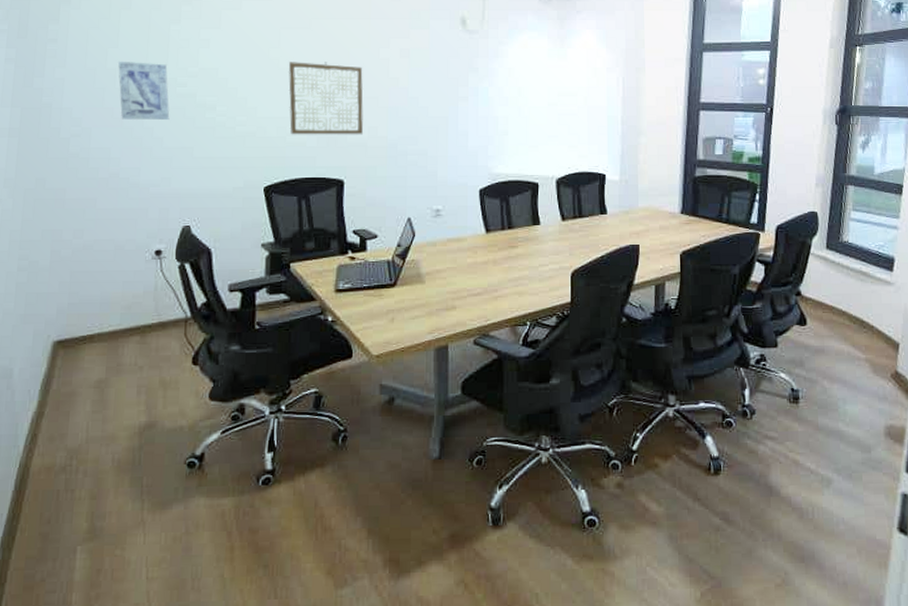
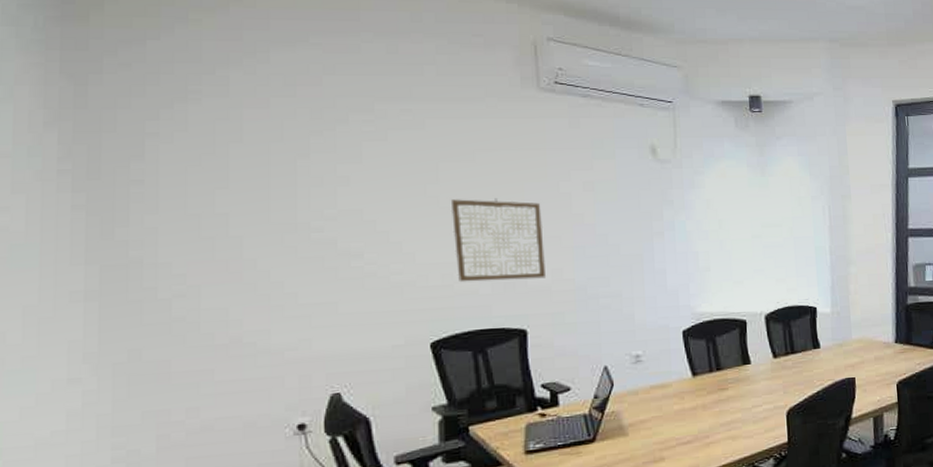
wall art: present [118,61,170,121] -> none [231,204,304,274]

